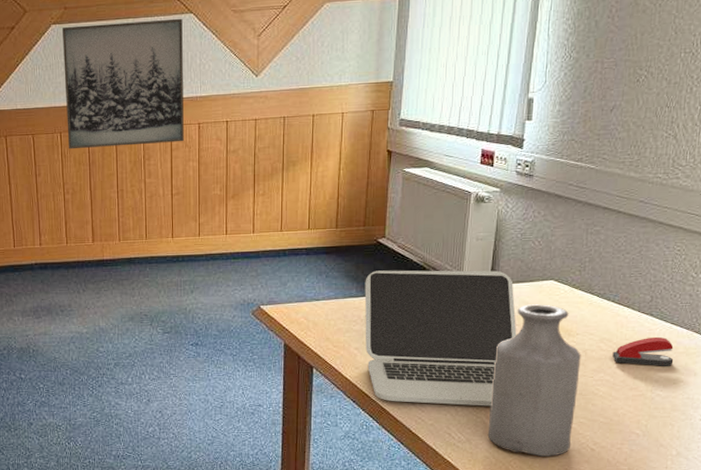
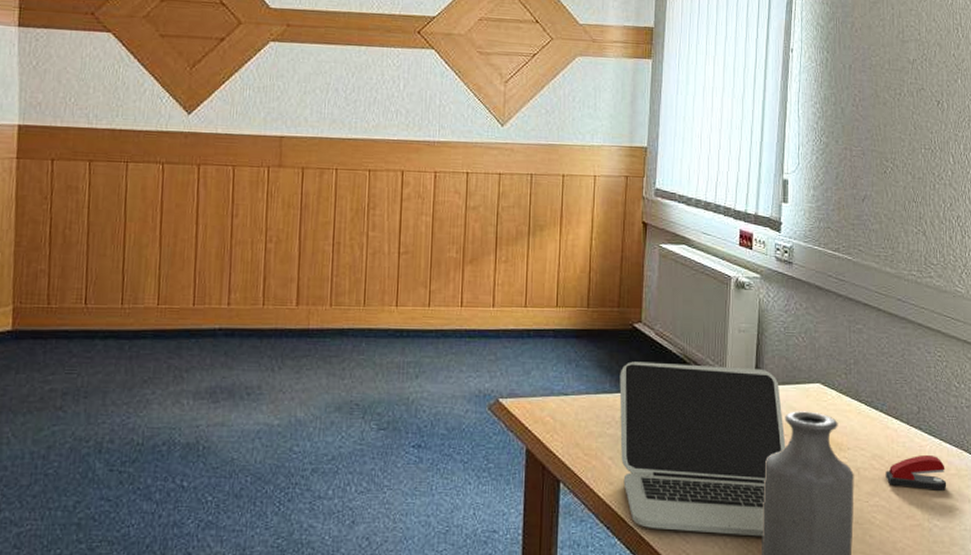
wall art: present [63,18,184,150] -> none [276,46,422,192]

